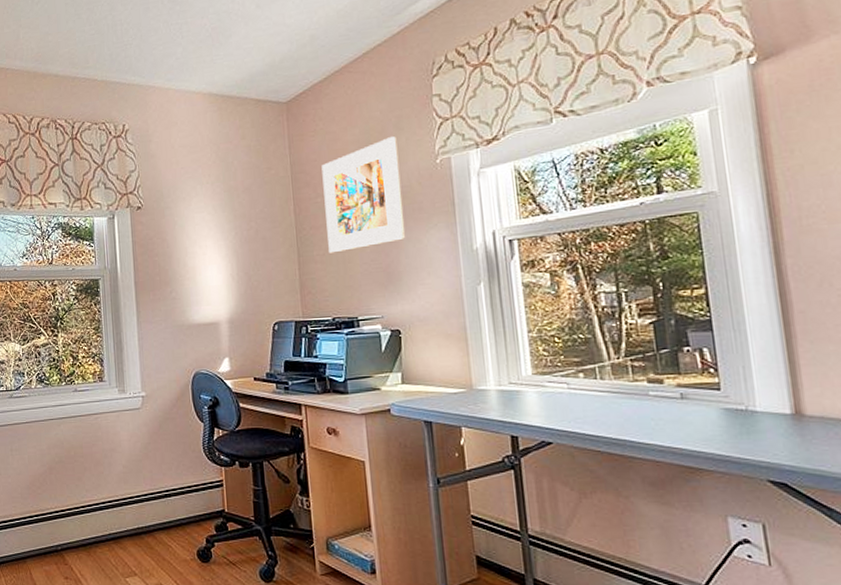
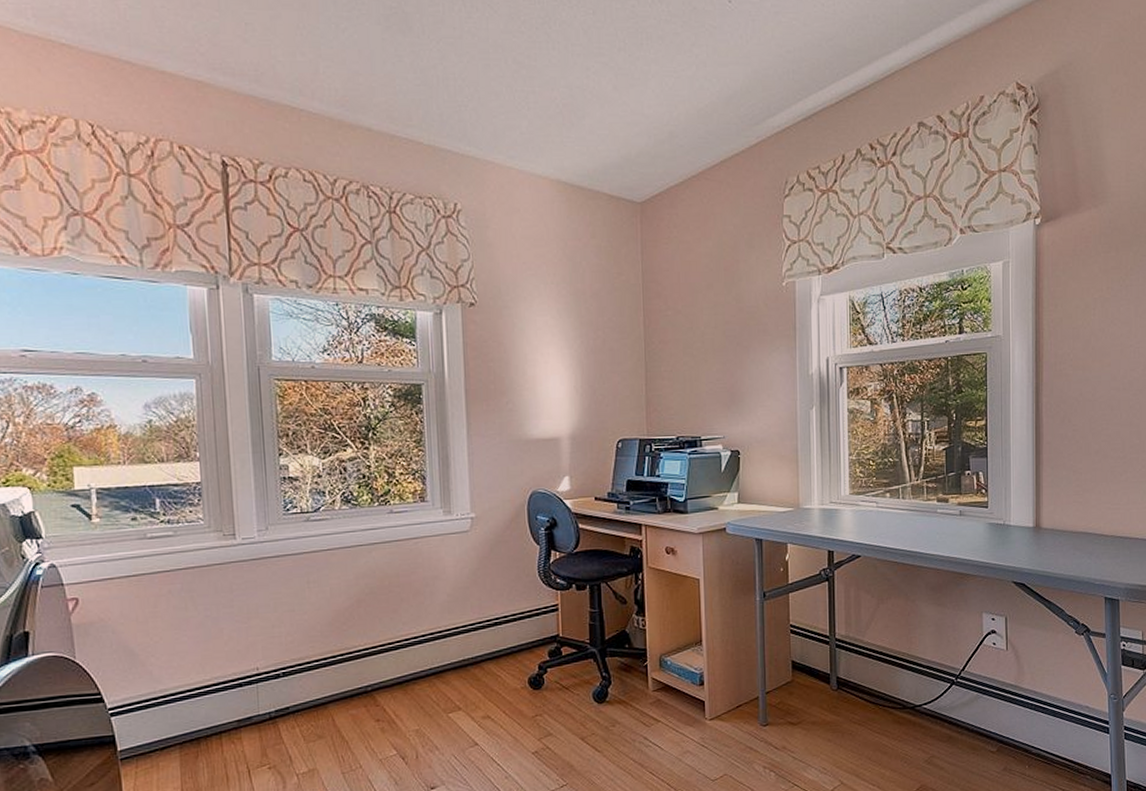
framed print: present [321,136,406,254] -> none [673,254,750,370]

